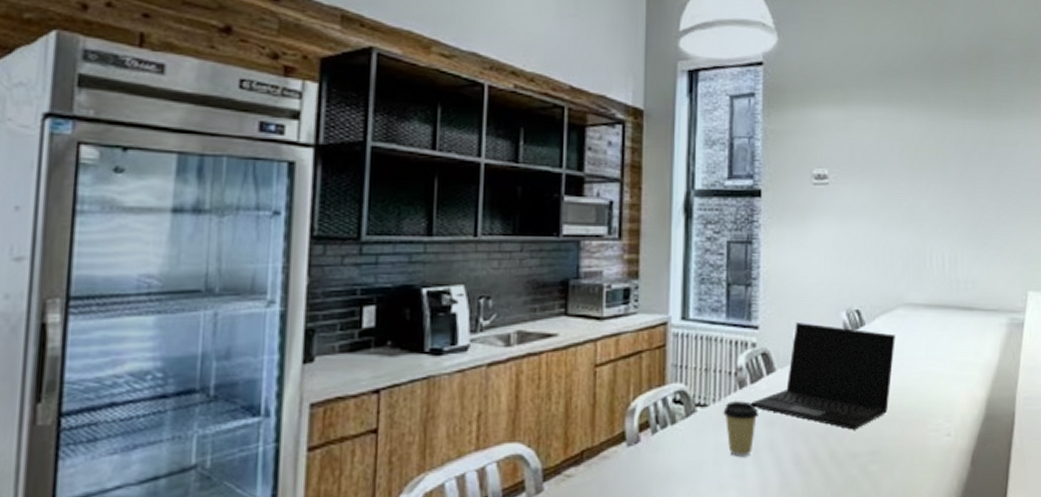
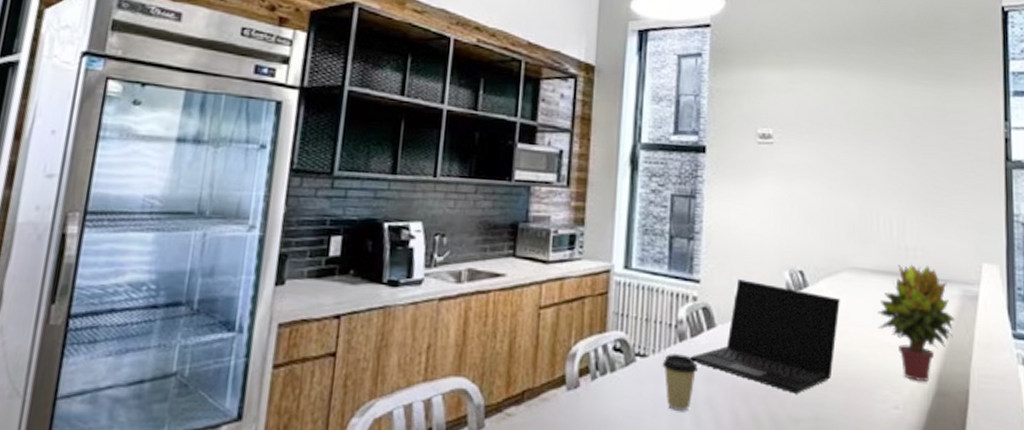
potted plant: none [931,297,1003,408] -> present [878,264,956,381]

